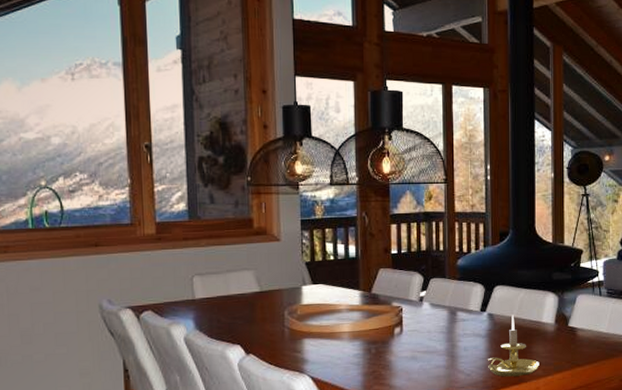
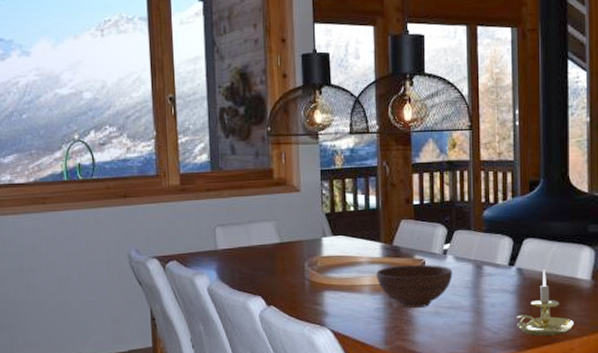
bowl: none [355,311,429,354] -> present [376,264,453,309]

